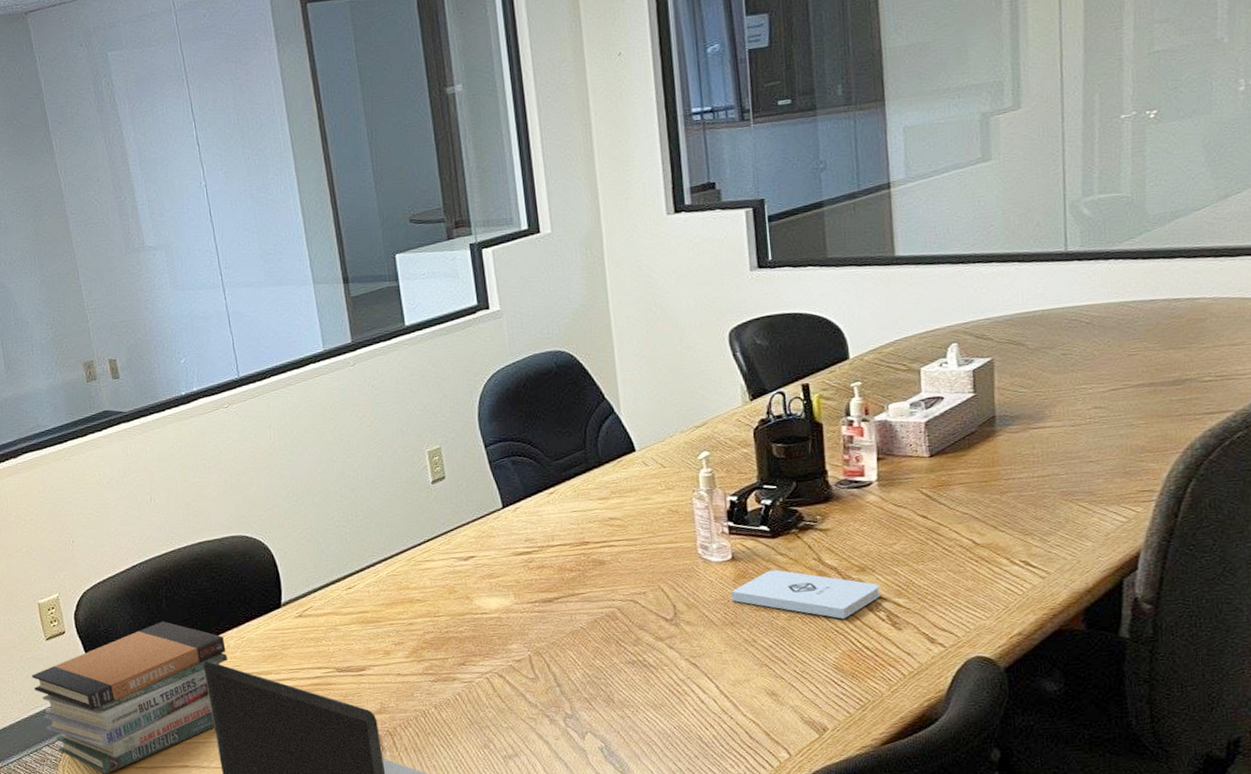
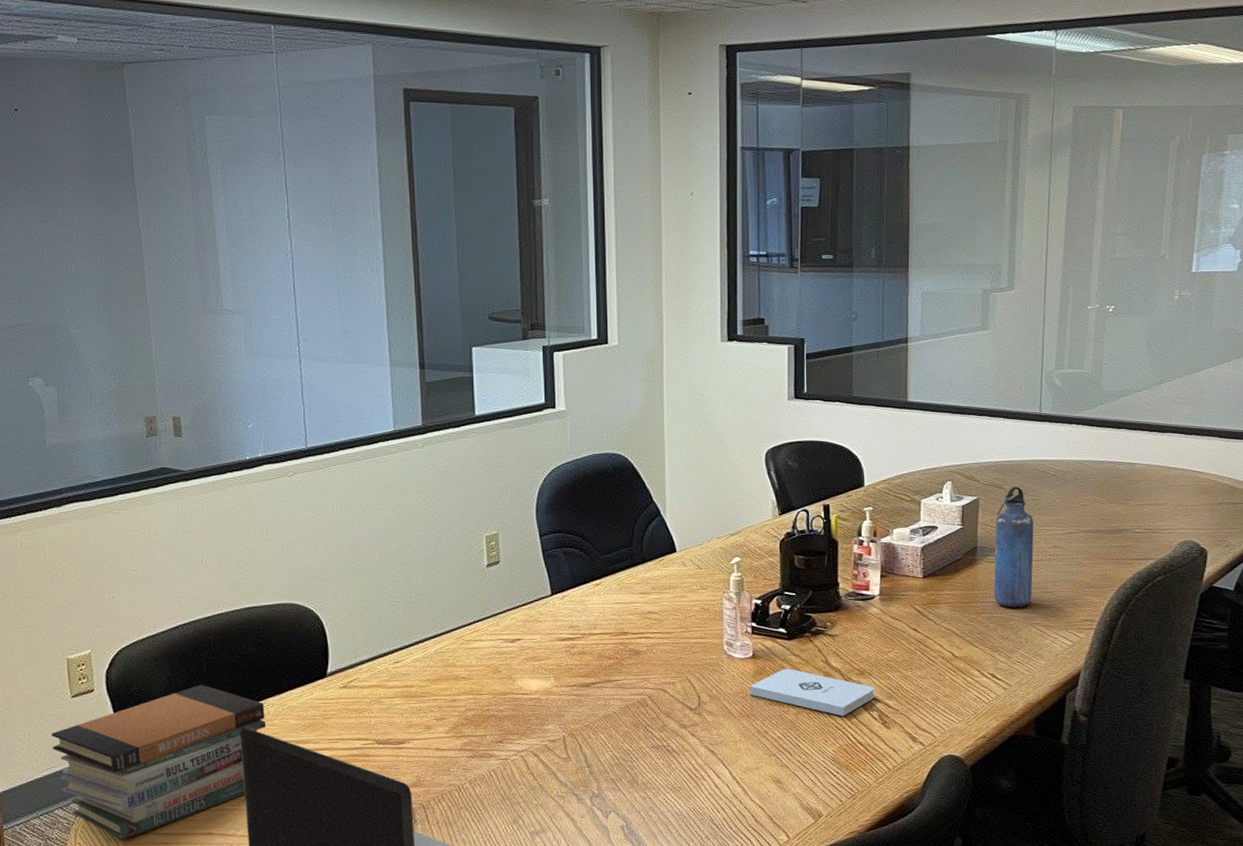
water bottle: none [1016,341,1070,483] -> present [993,486,1034,608]

